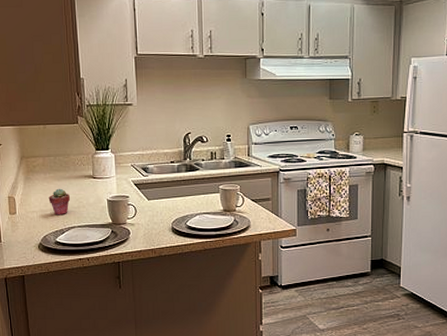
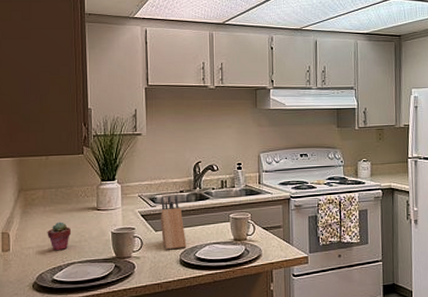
knife block: none [152,165,178,218] -> present [160,195,187,250]

